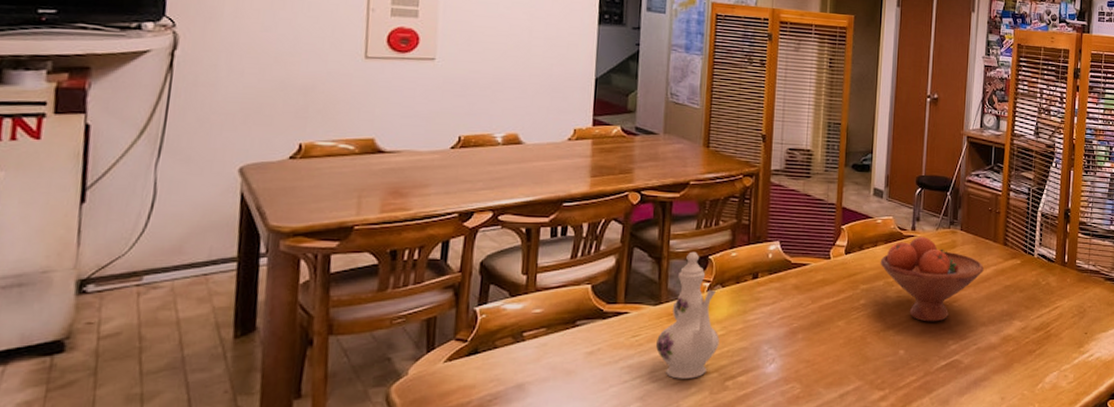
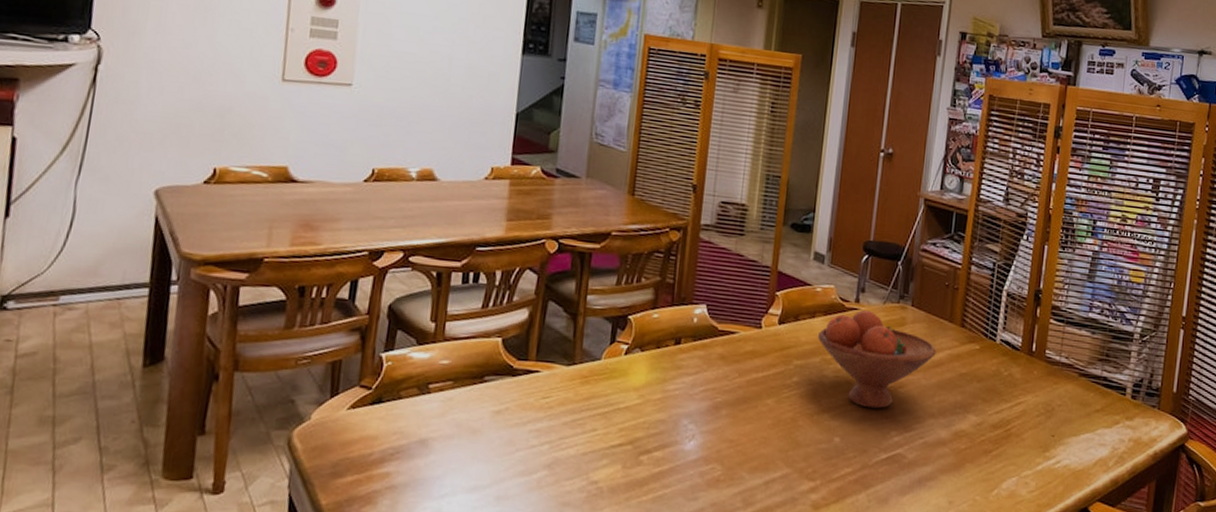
ewer: present [655,251,719,379] -> none [566,309,636,449]

